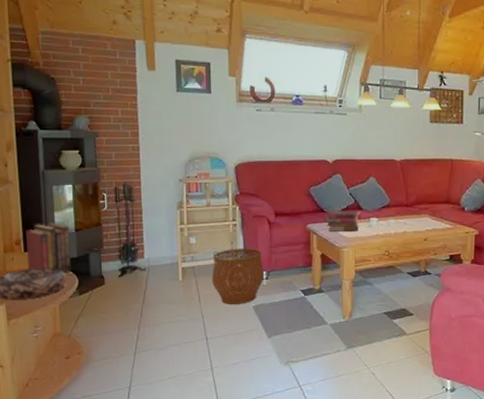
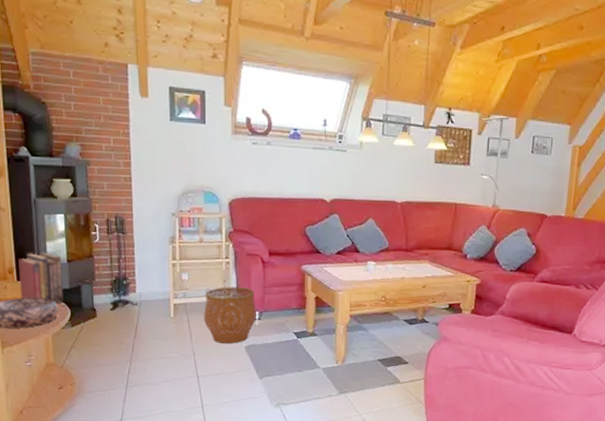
books: present [324,210,361,231] -> none [319,252,358,275]

